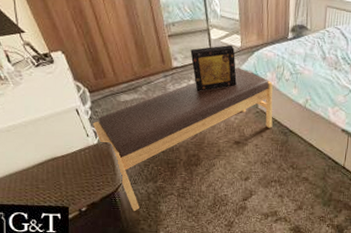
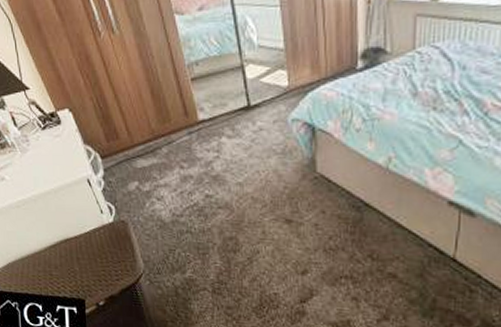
bench: present [93,67,273,212] -> none [107,116,339,310]
decorative box: present [190,44,237,91] -> none [220,84,284,151]

